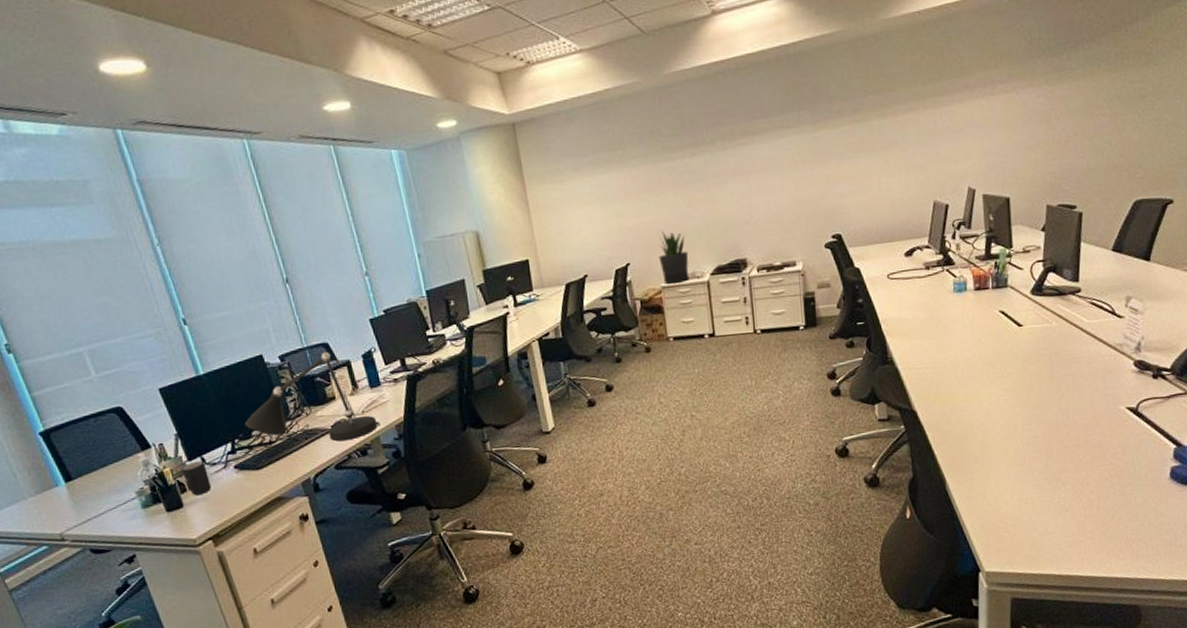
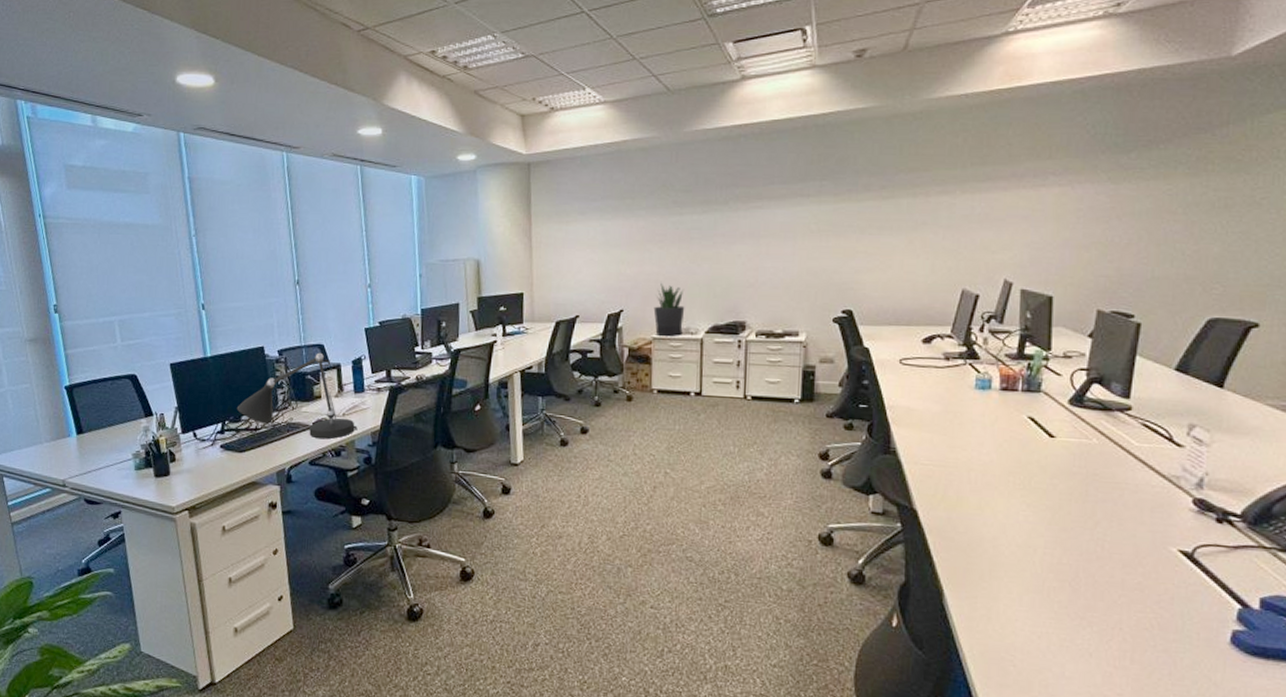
mug: present [181,460,211,496] -> none [174,435,197,467]

